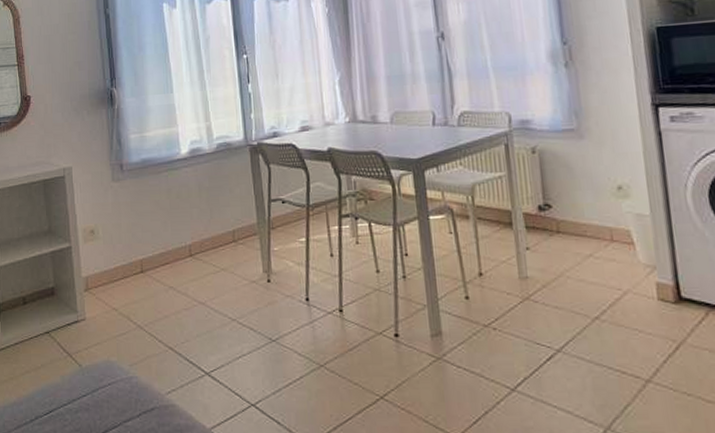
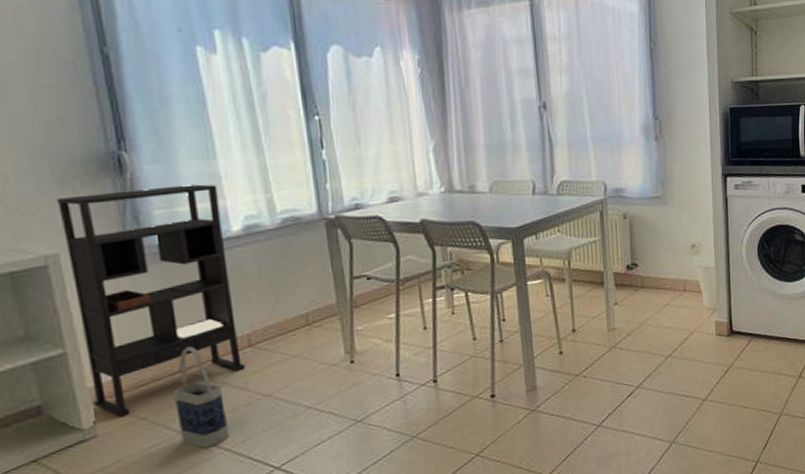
bookshelf: none [73,114,187,306] -> present [57,184,246,417]
bag: none [136,251,173,344] -> present [174,347,230,448]

